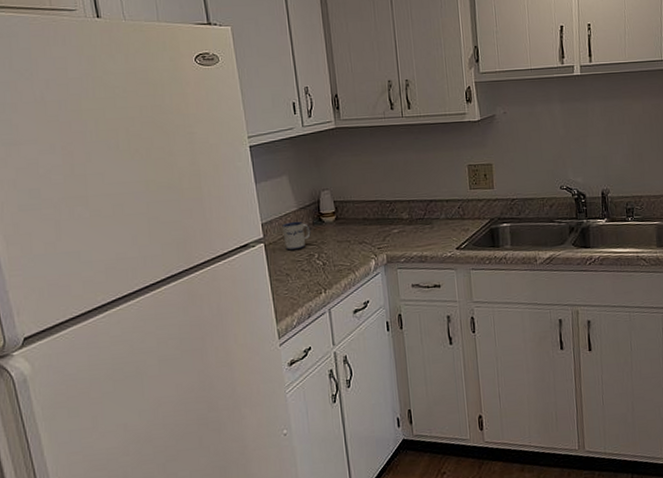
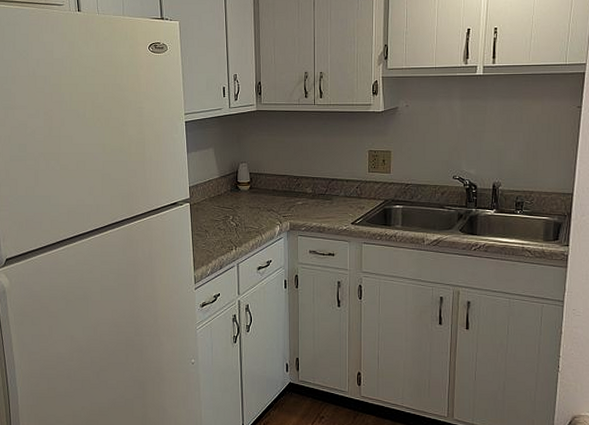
mug: present [282,221,311,251] -> none [205,187,228,211]

